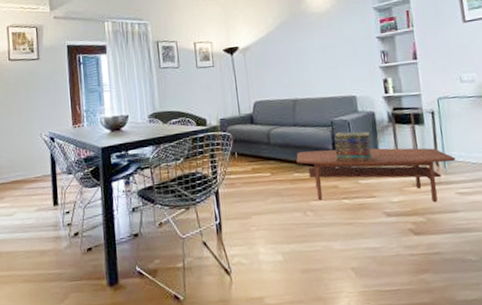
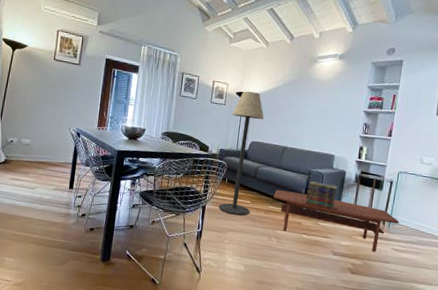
floor lamp: none [224,44,272,195] -> present [218,91,264,216]

